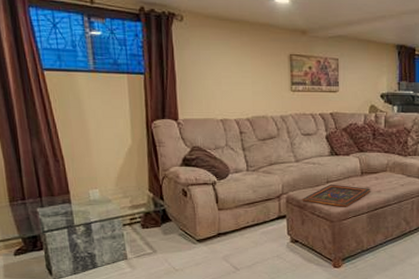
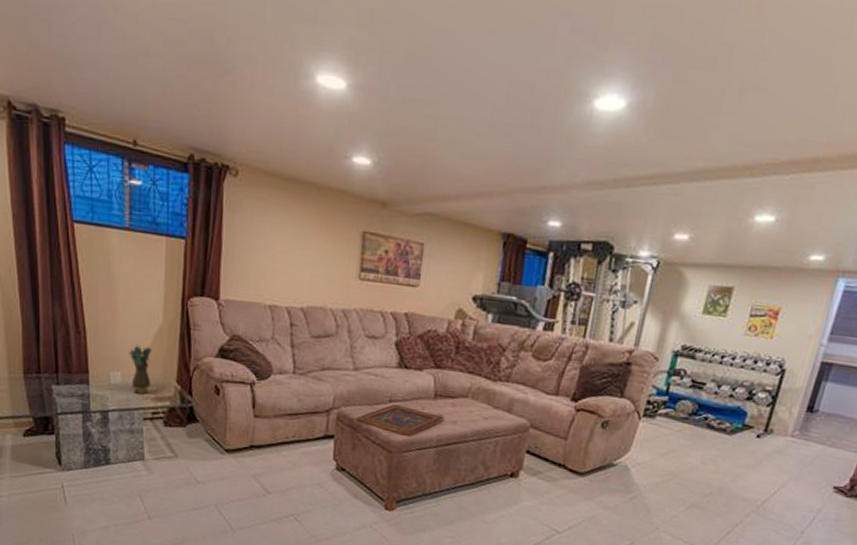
vase: none [104,164,127,205] -> present [129,343,152,395]

